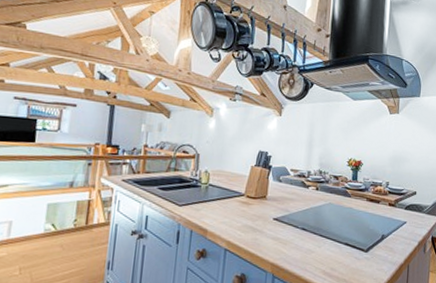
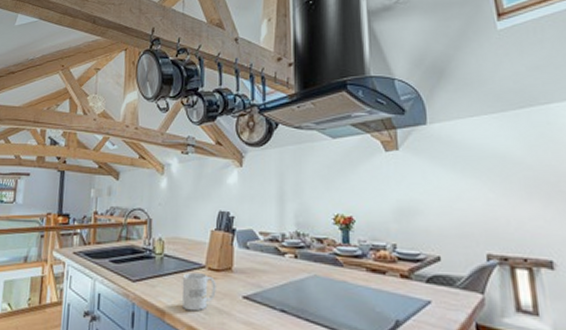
mug: none [223,199,253,230] -> present [182,273,216,312]

